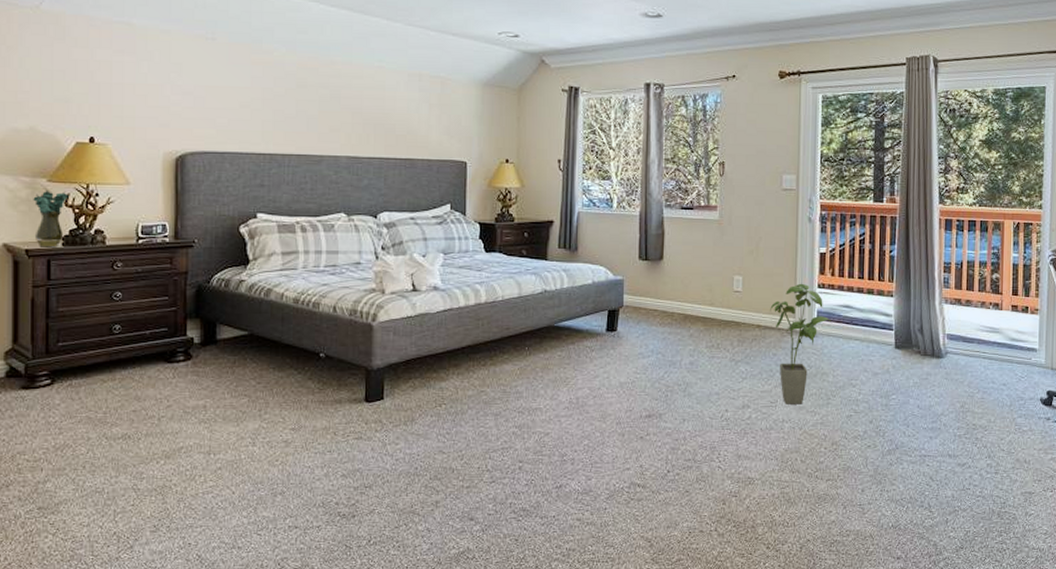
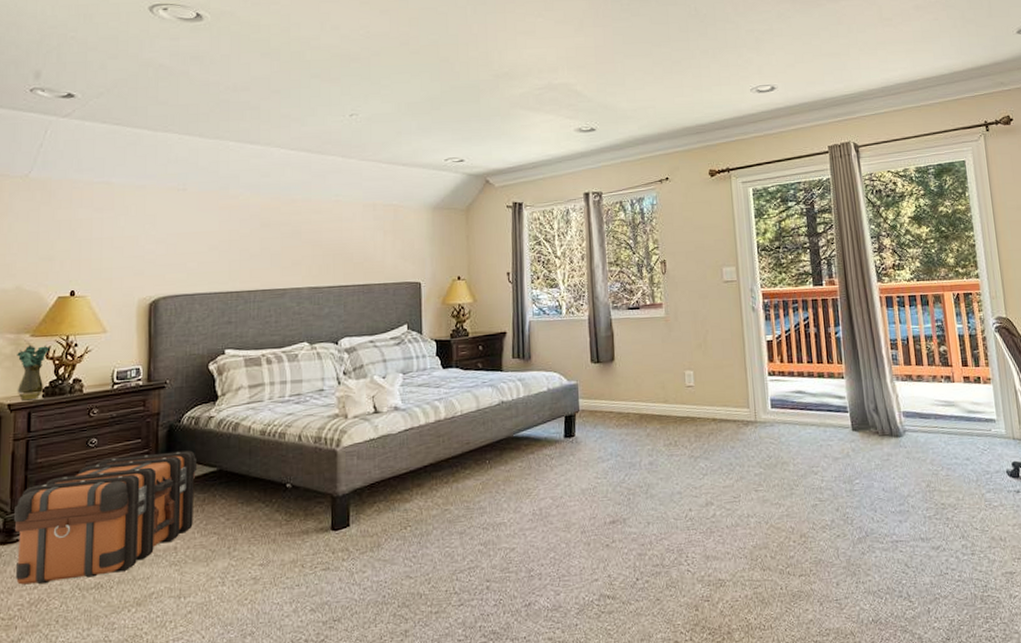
suitcase: none [36,312,226,431] -> present [14,450,196,585]
house plant: present [770,283,831,404] -> none [723,372,786,498]

